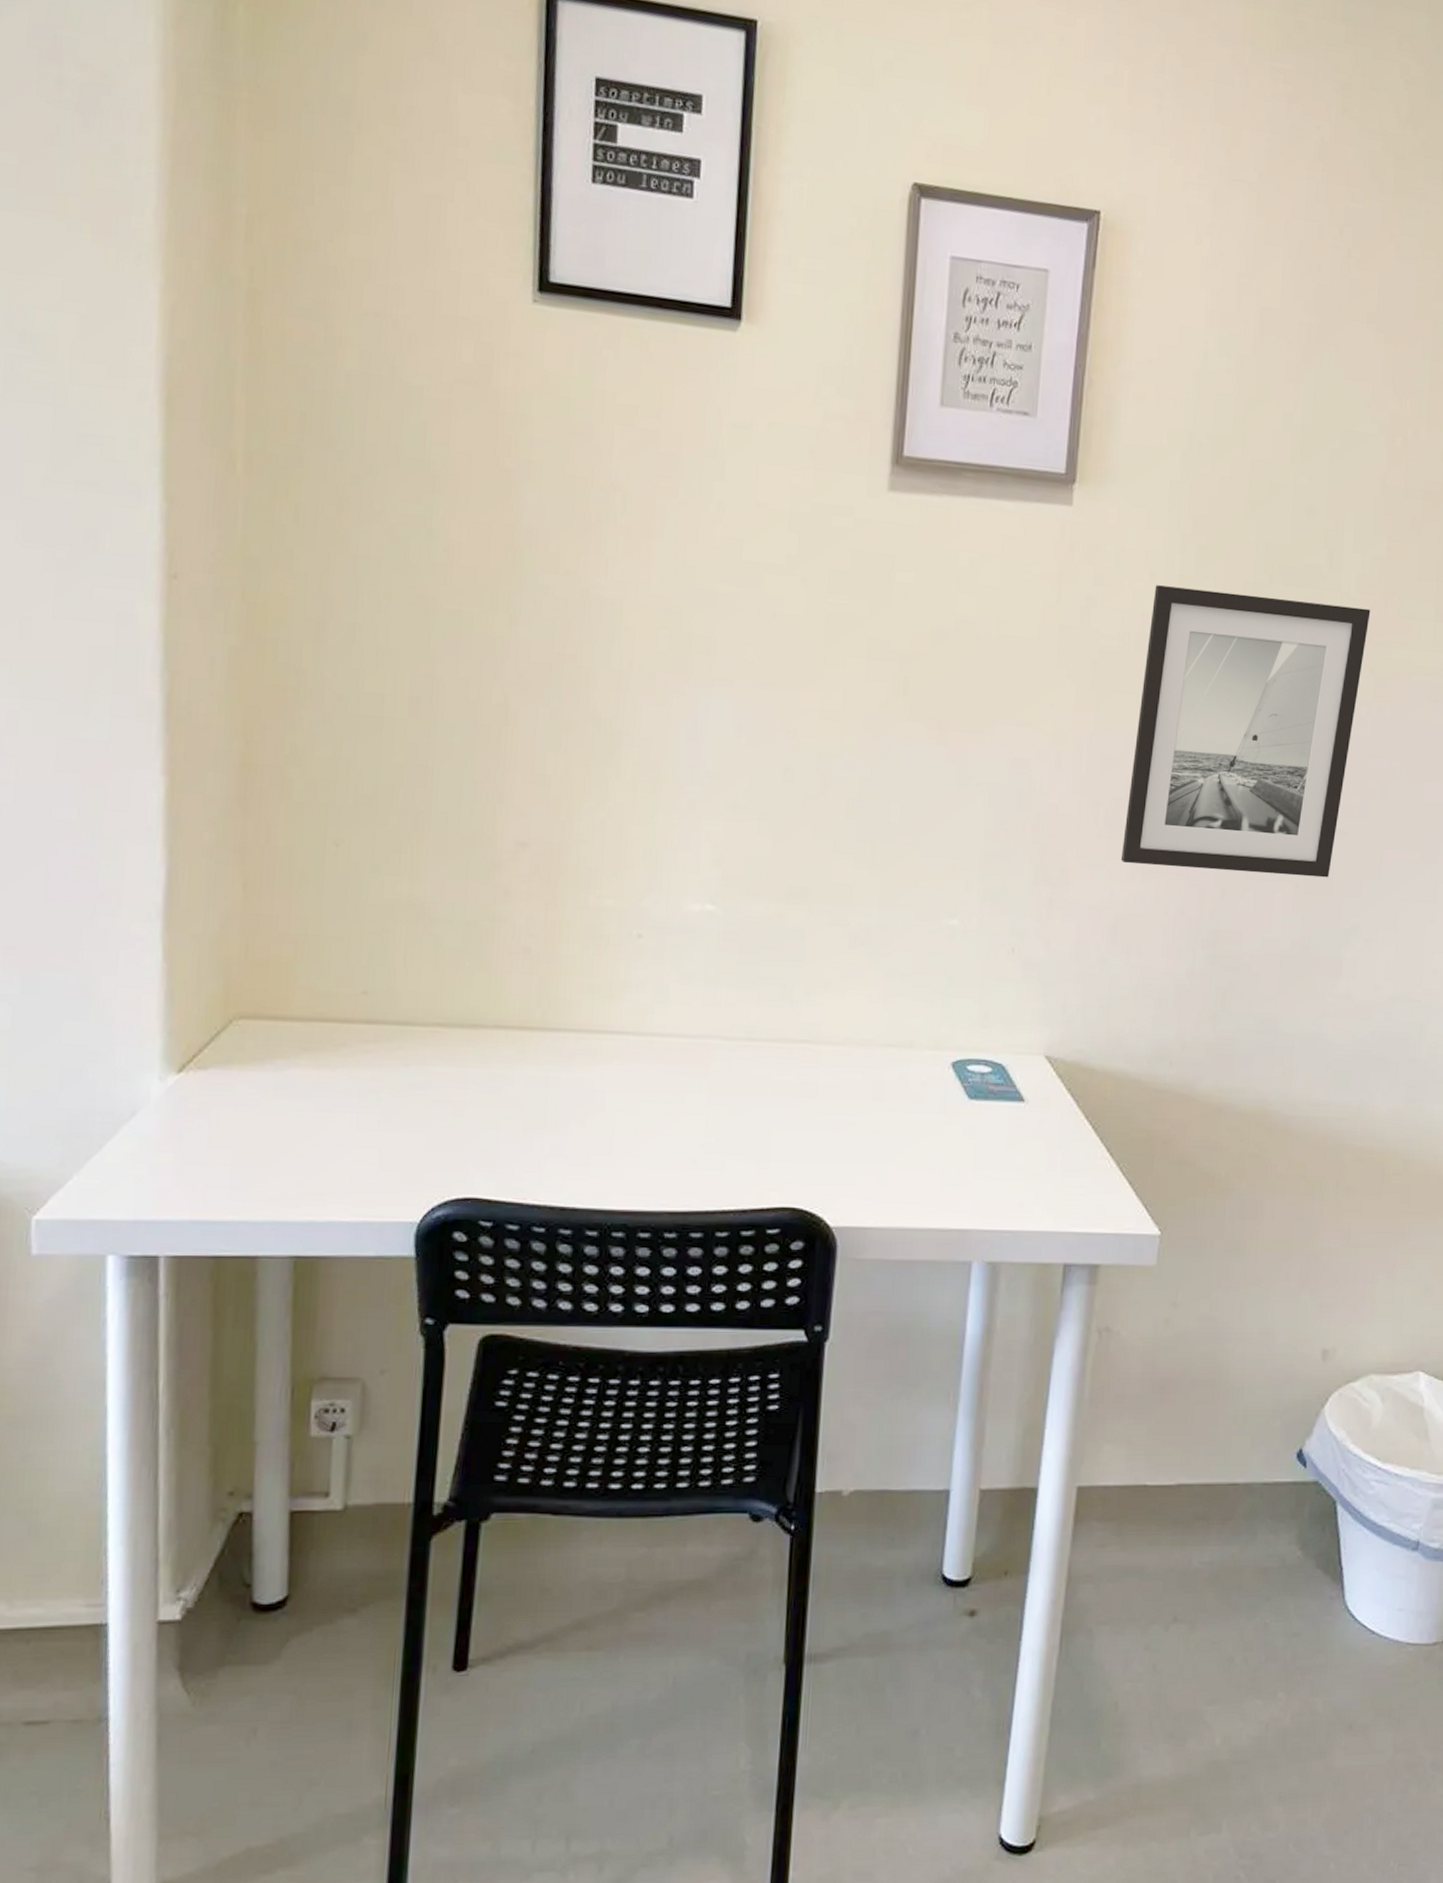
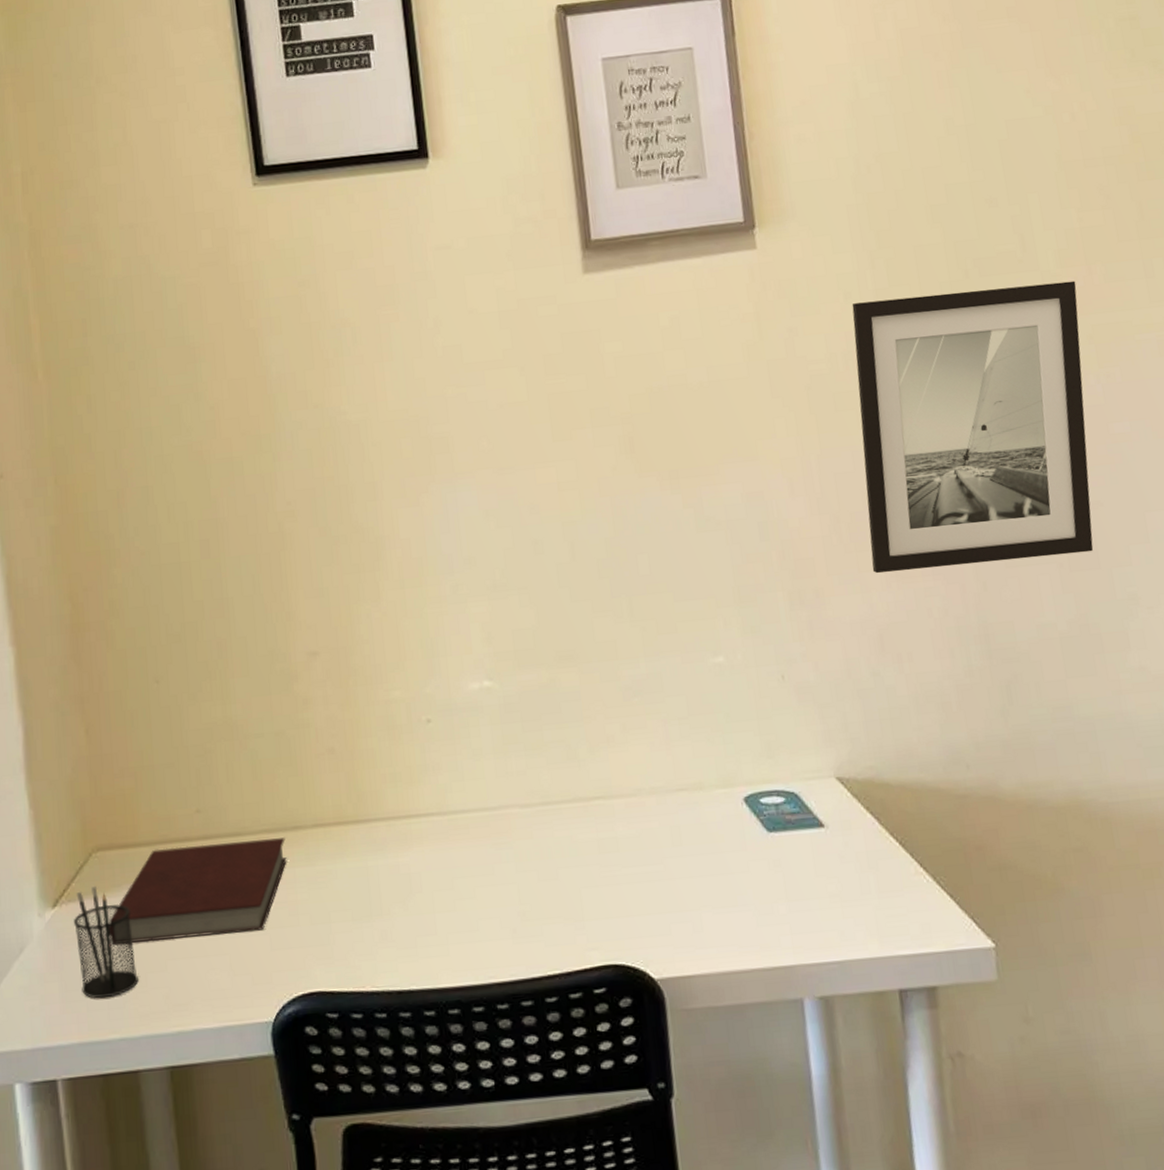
pencil holder: none [201,1055,271,1177] -> present [74,885,140,999]
notebook: none [242,1026,461,1127] -> present [109,838,287,944]

